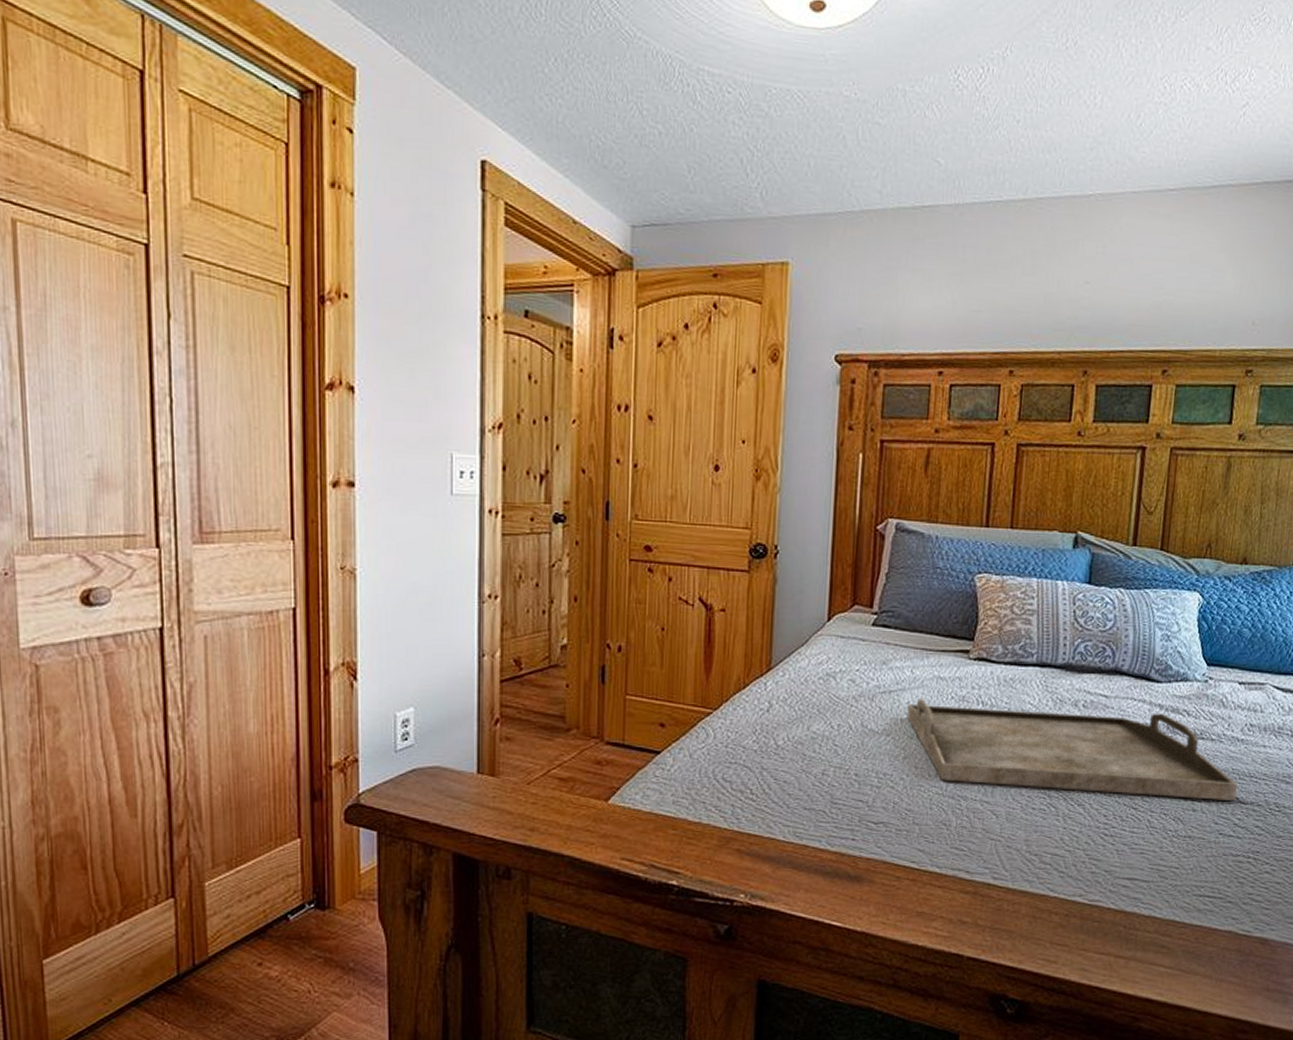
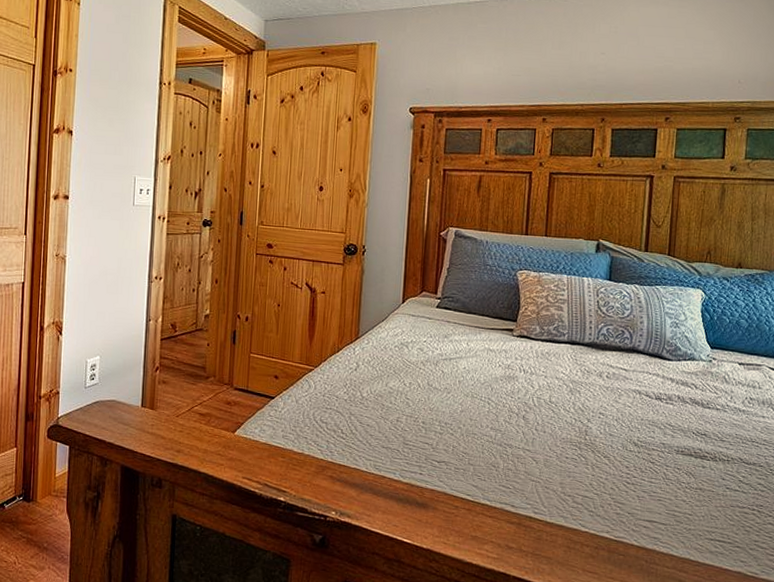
serving tray: present [906,699,1237,802] -> none [463,365,741,462]

